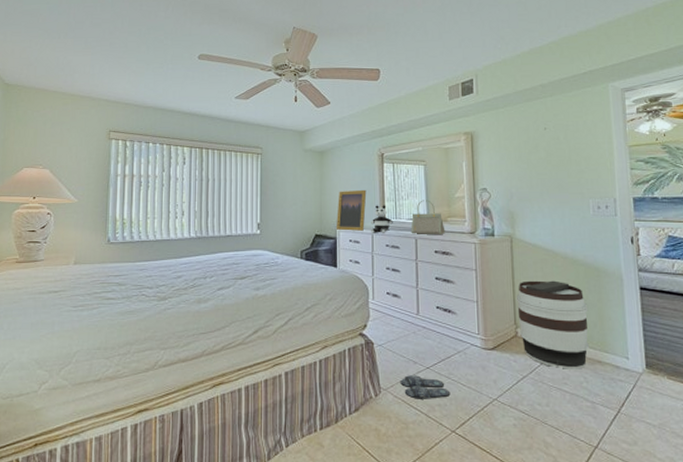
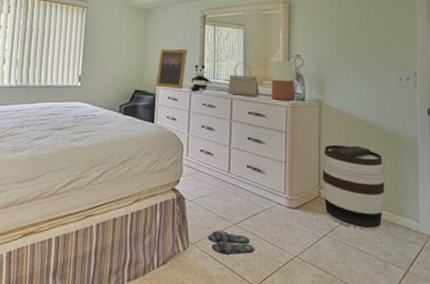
vase: none [456,194,483,238] -> present [271,60,295,101]

